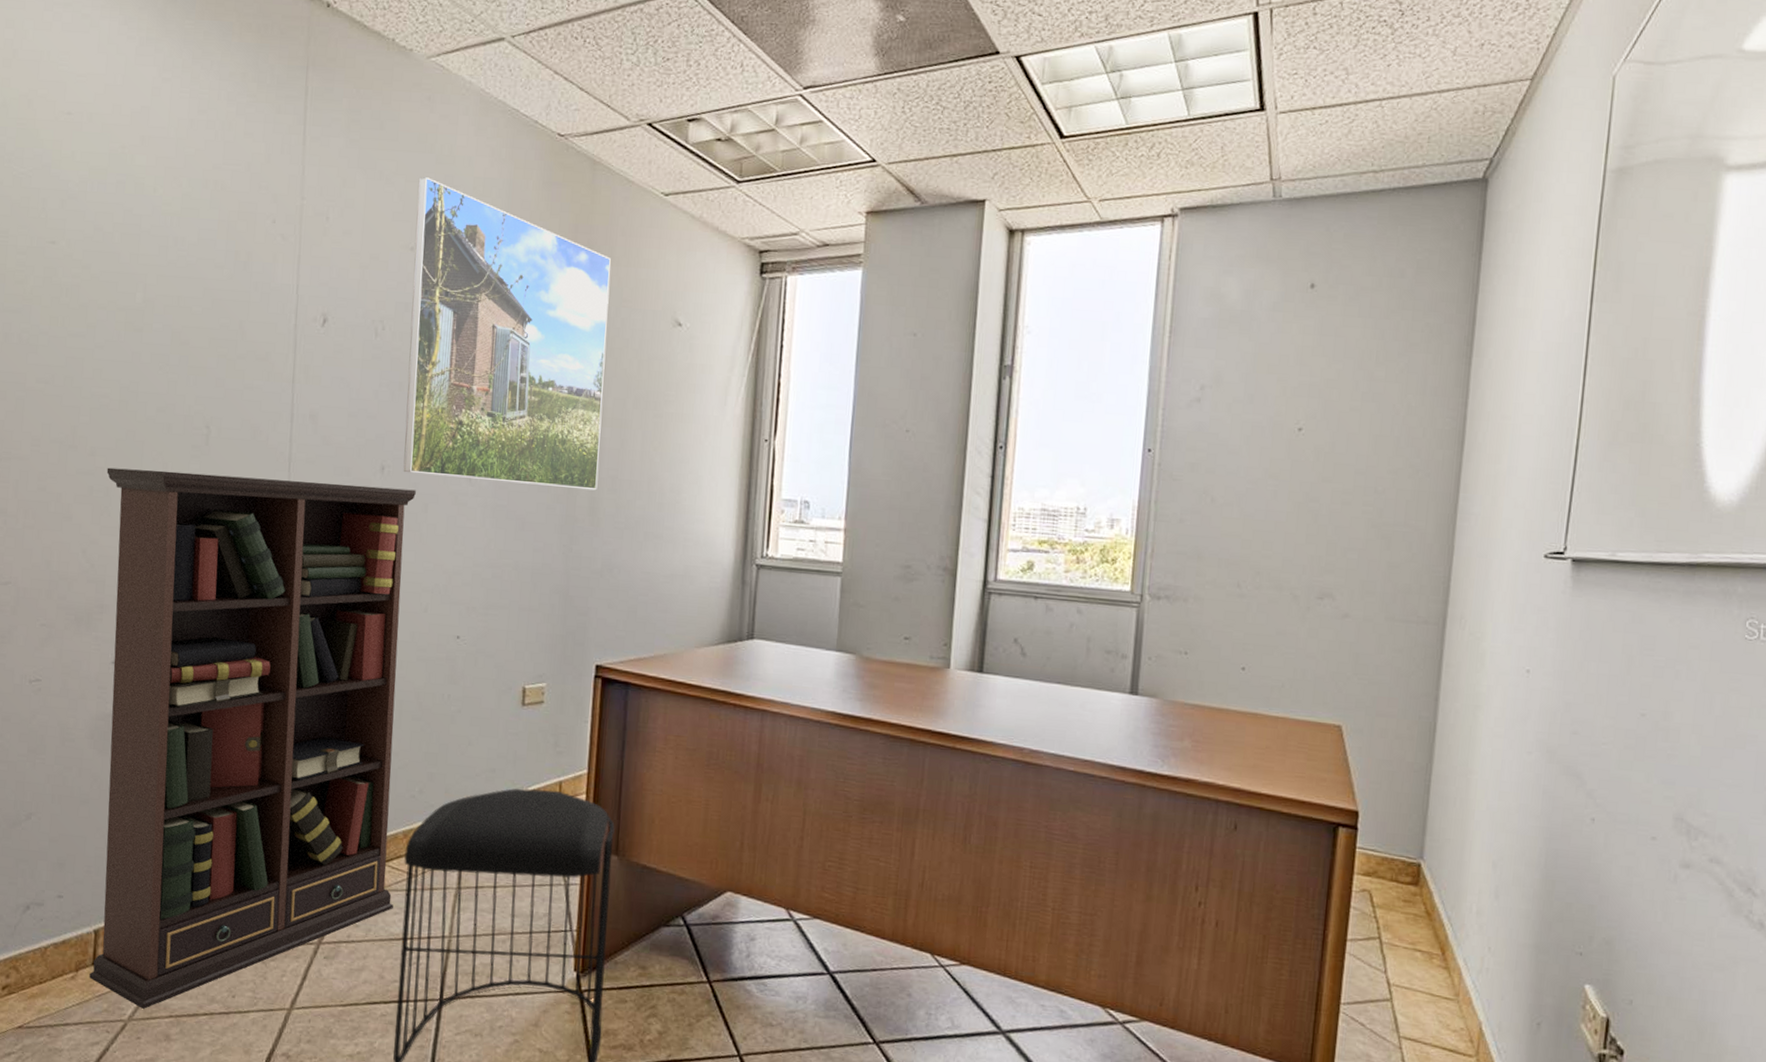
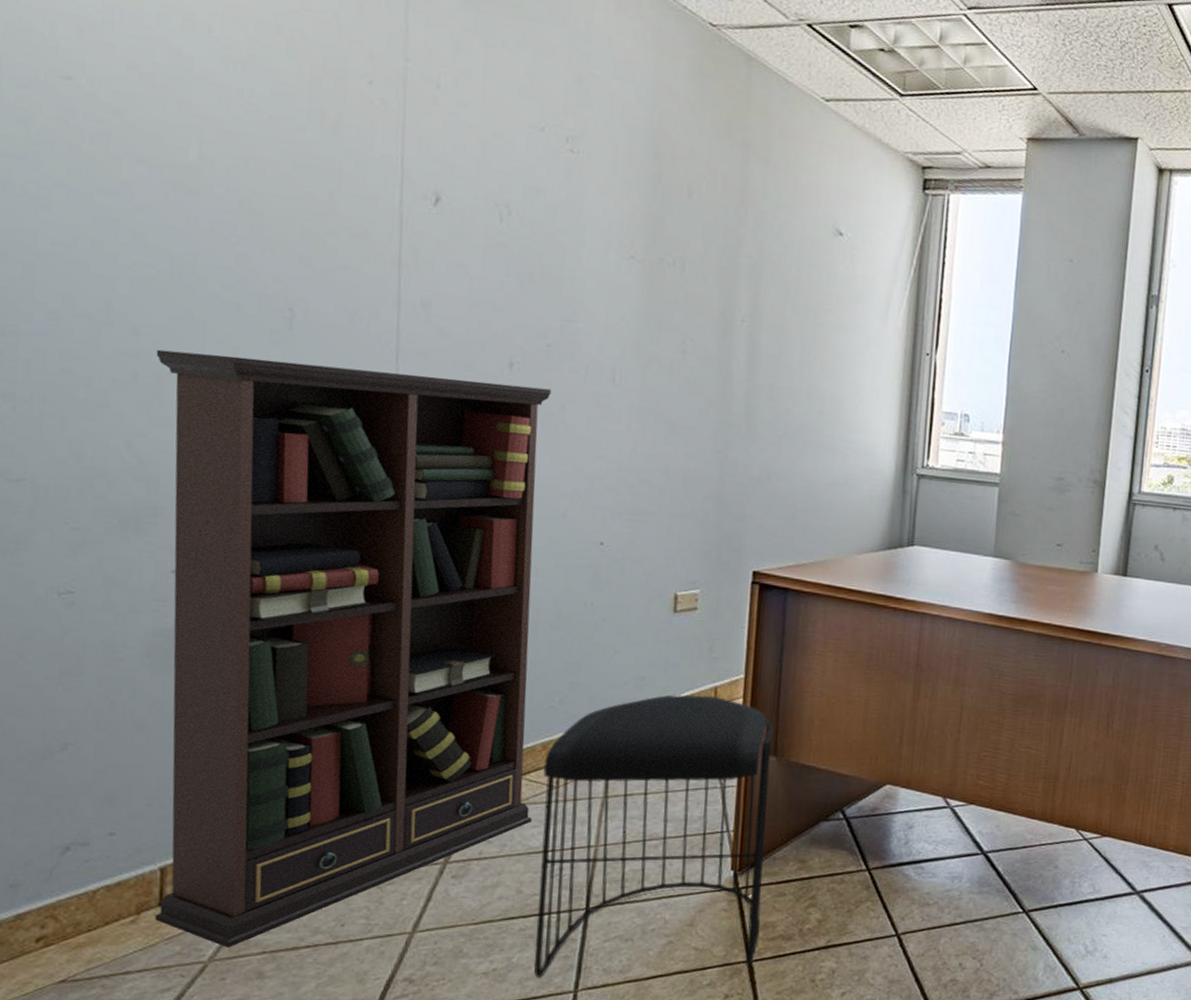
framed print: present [403,177,611,491] -> none [535,51,768,397]

